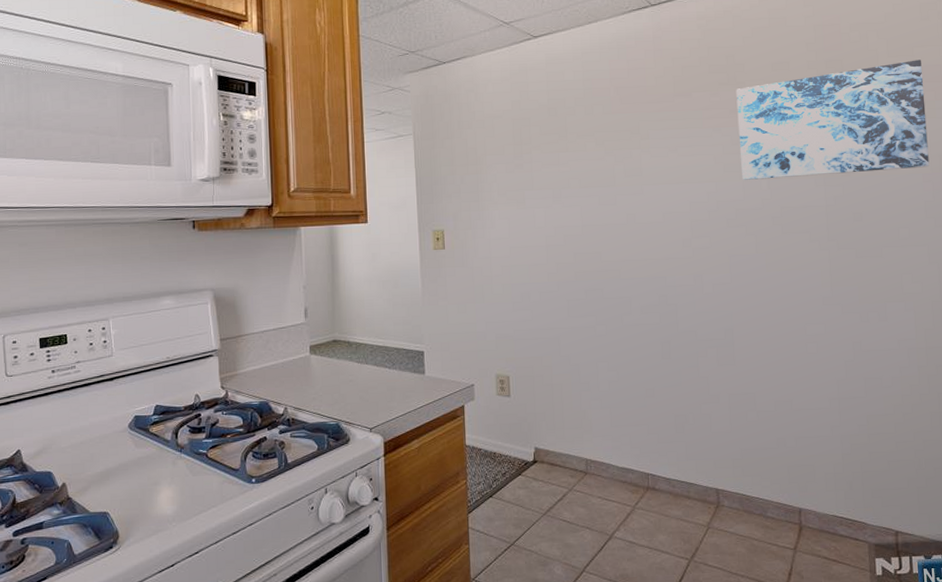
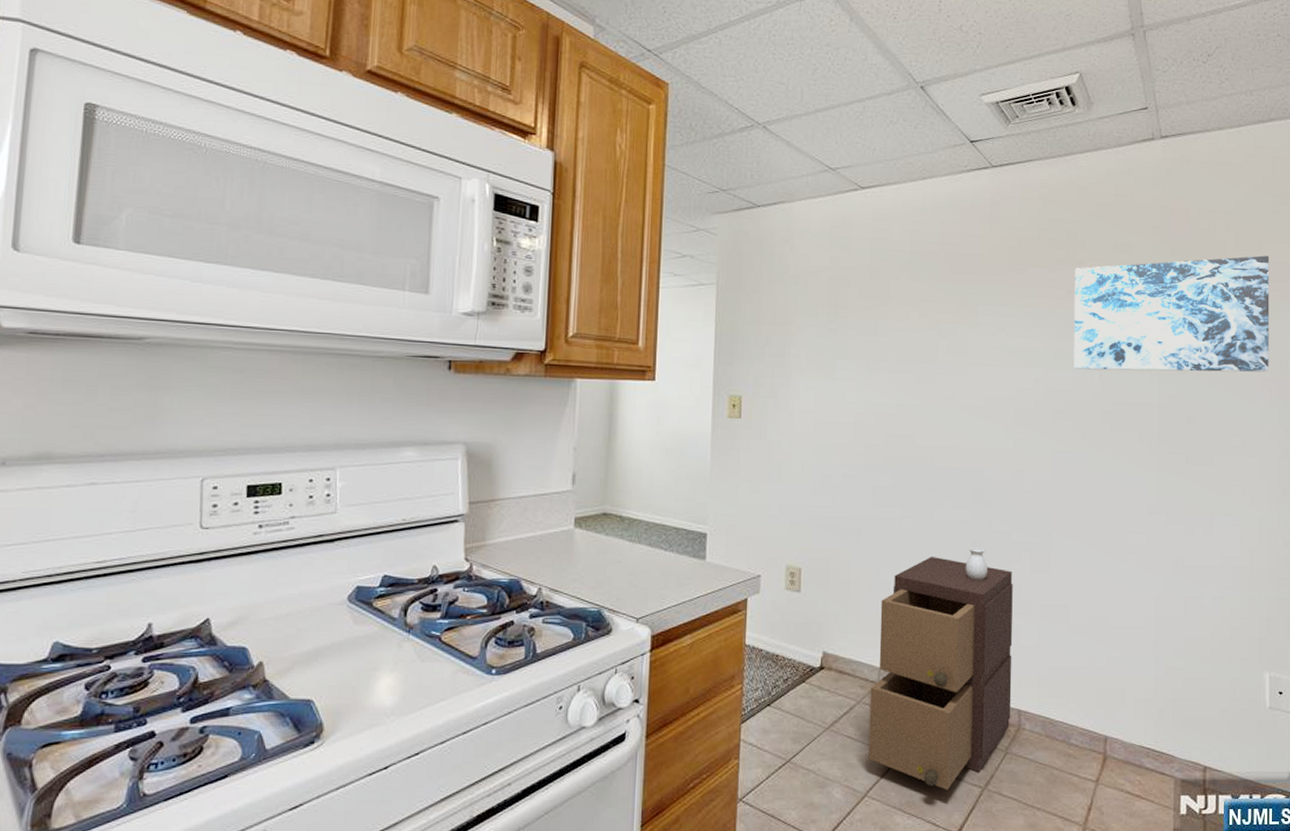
storage cabinet: none [580,347,710,563] -> present [868,547,1013,790]

